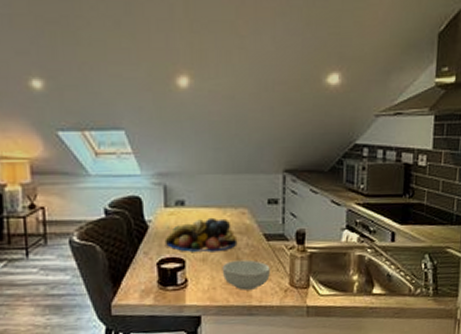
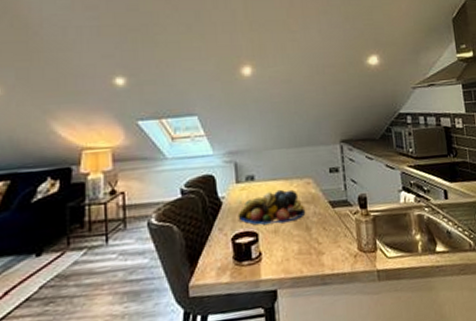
cereal bowl: present [222,259,270,290] -> none [293,227,339,260]

